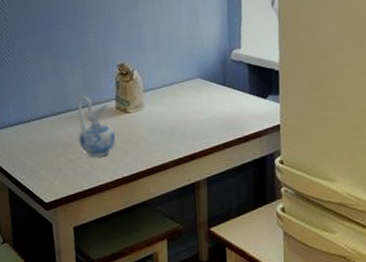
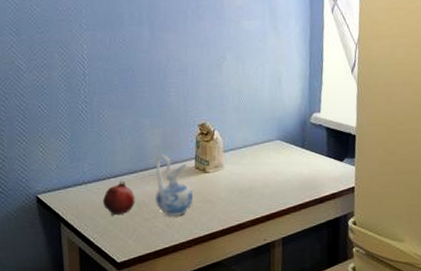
fruit: none [29,122,60,157] -> present [103,180,135,216]

